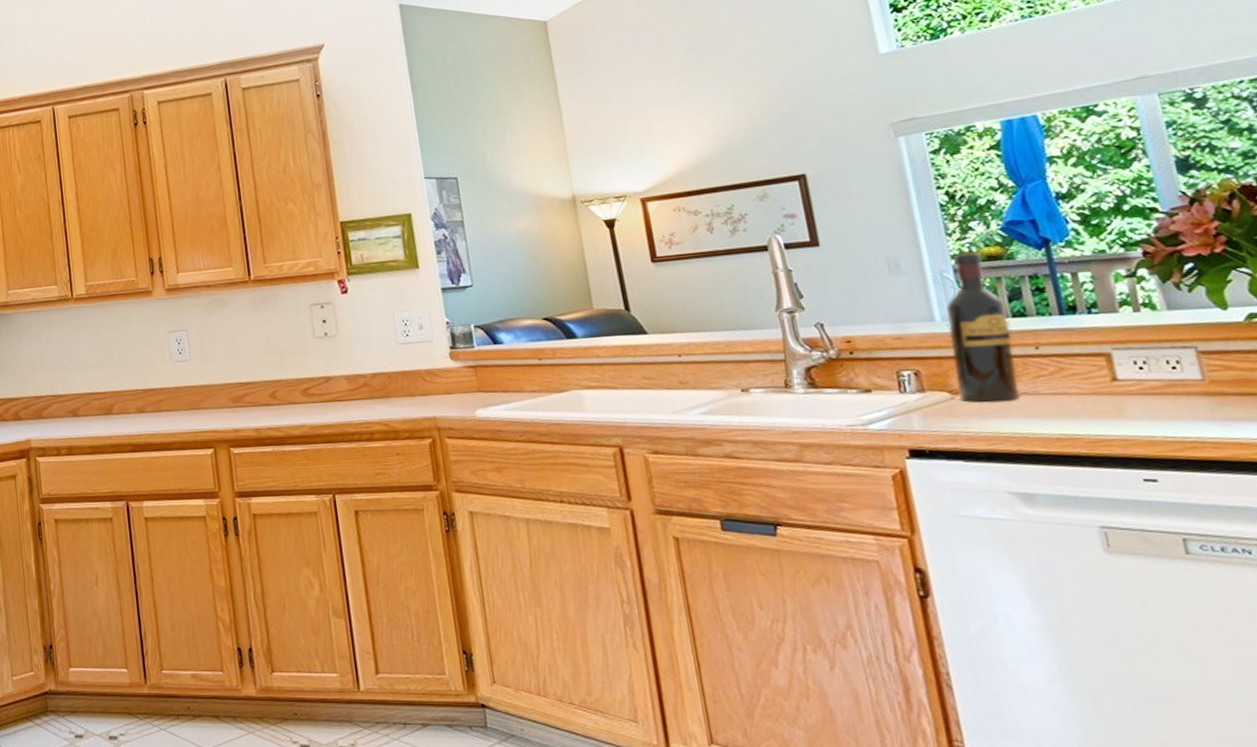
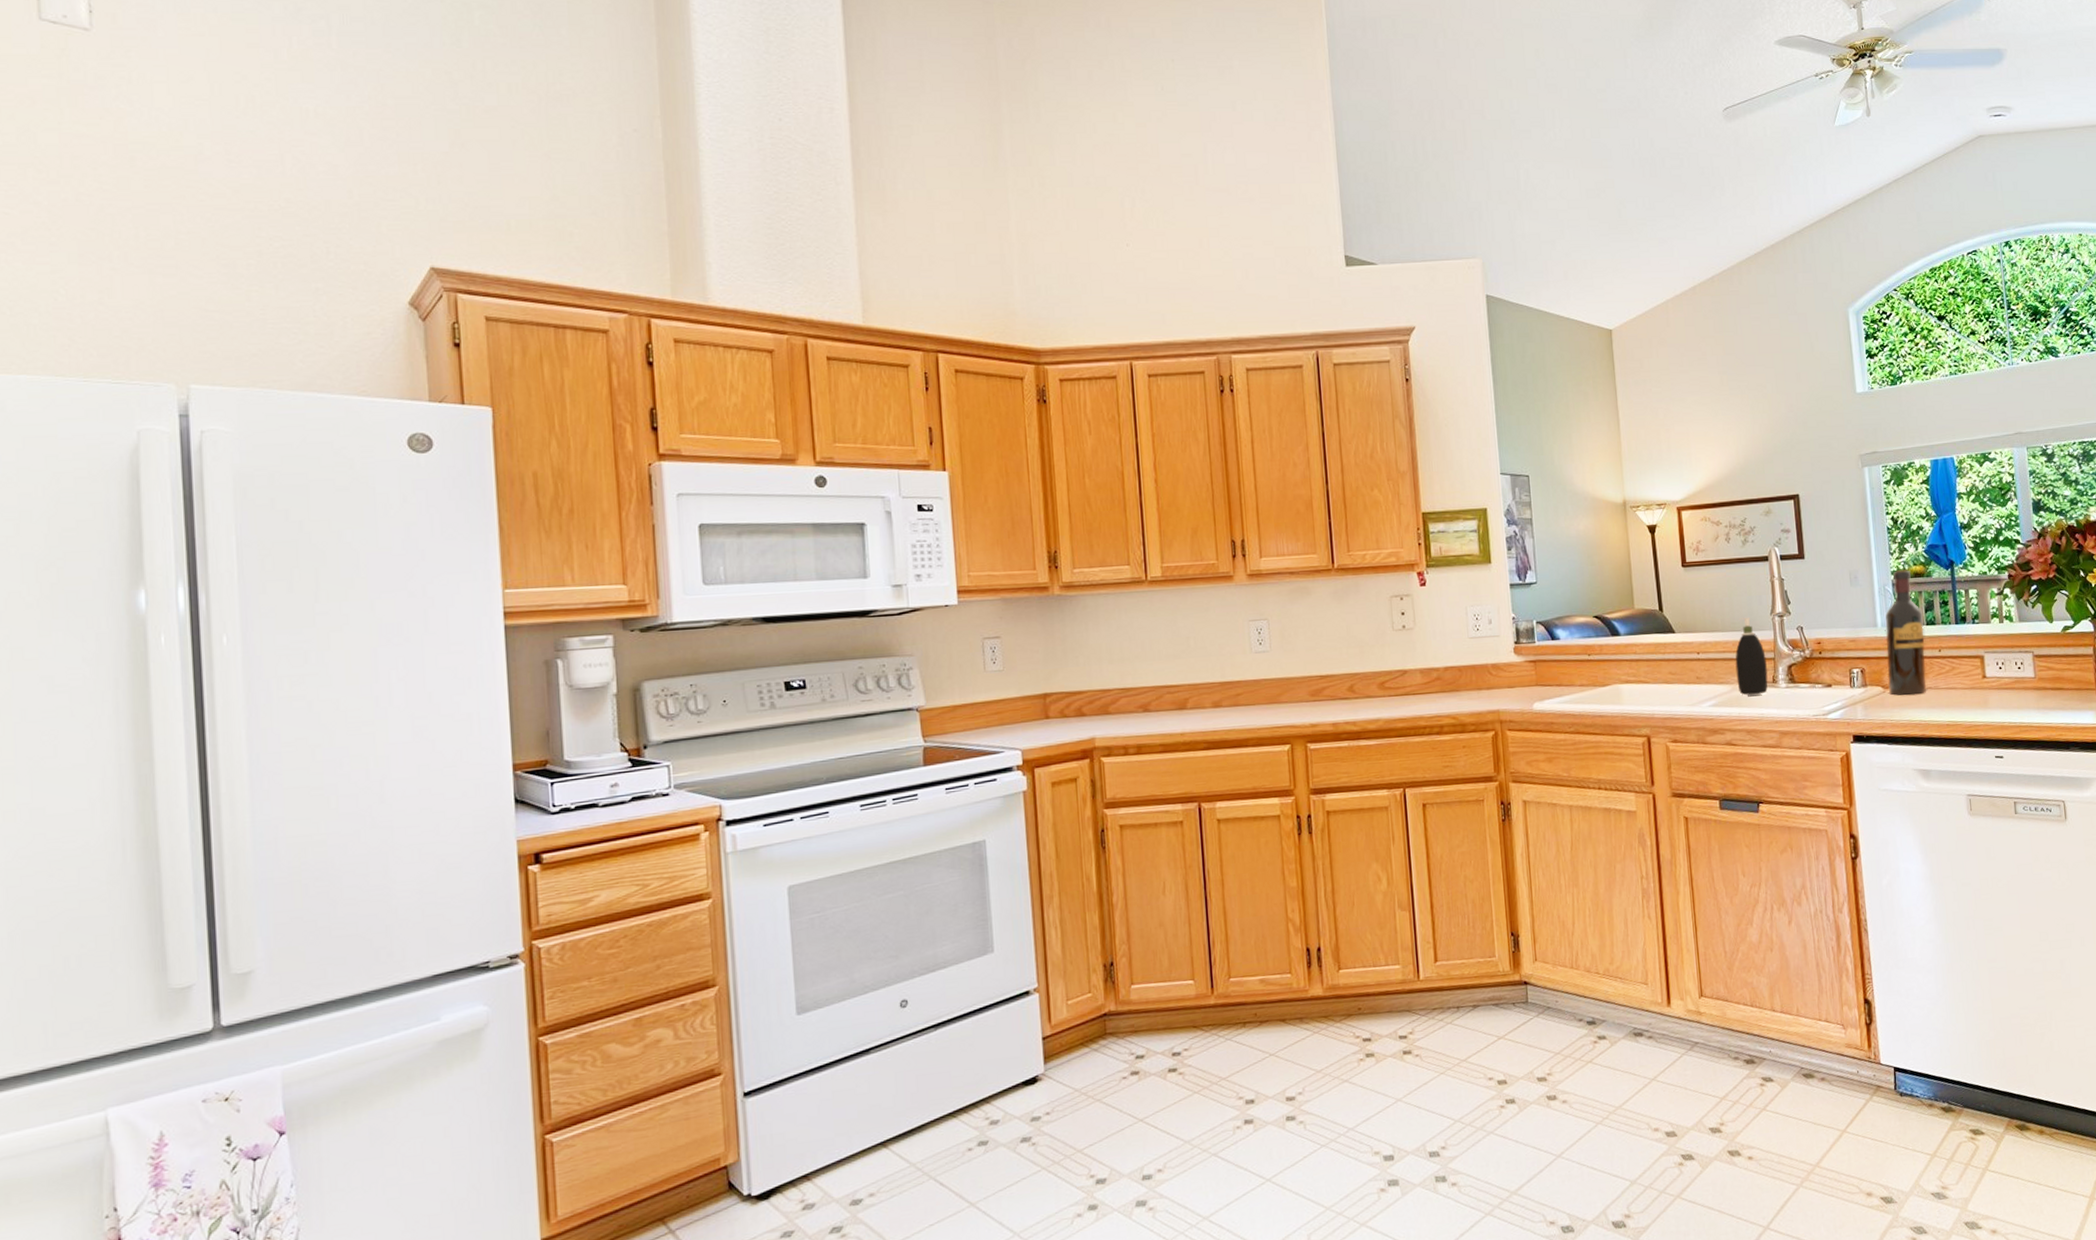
soap dispenser: none [730,314,779,403] -> present [1735,617,1768,696]

